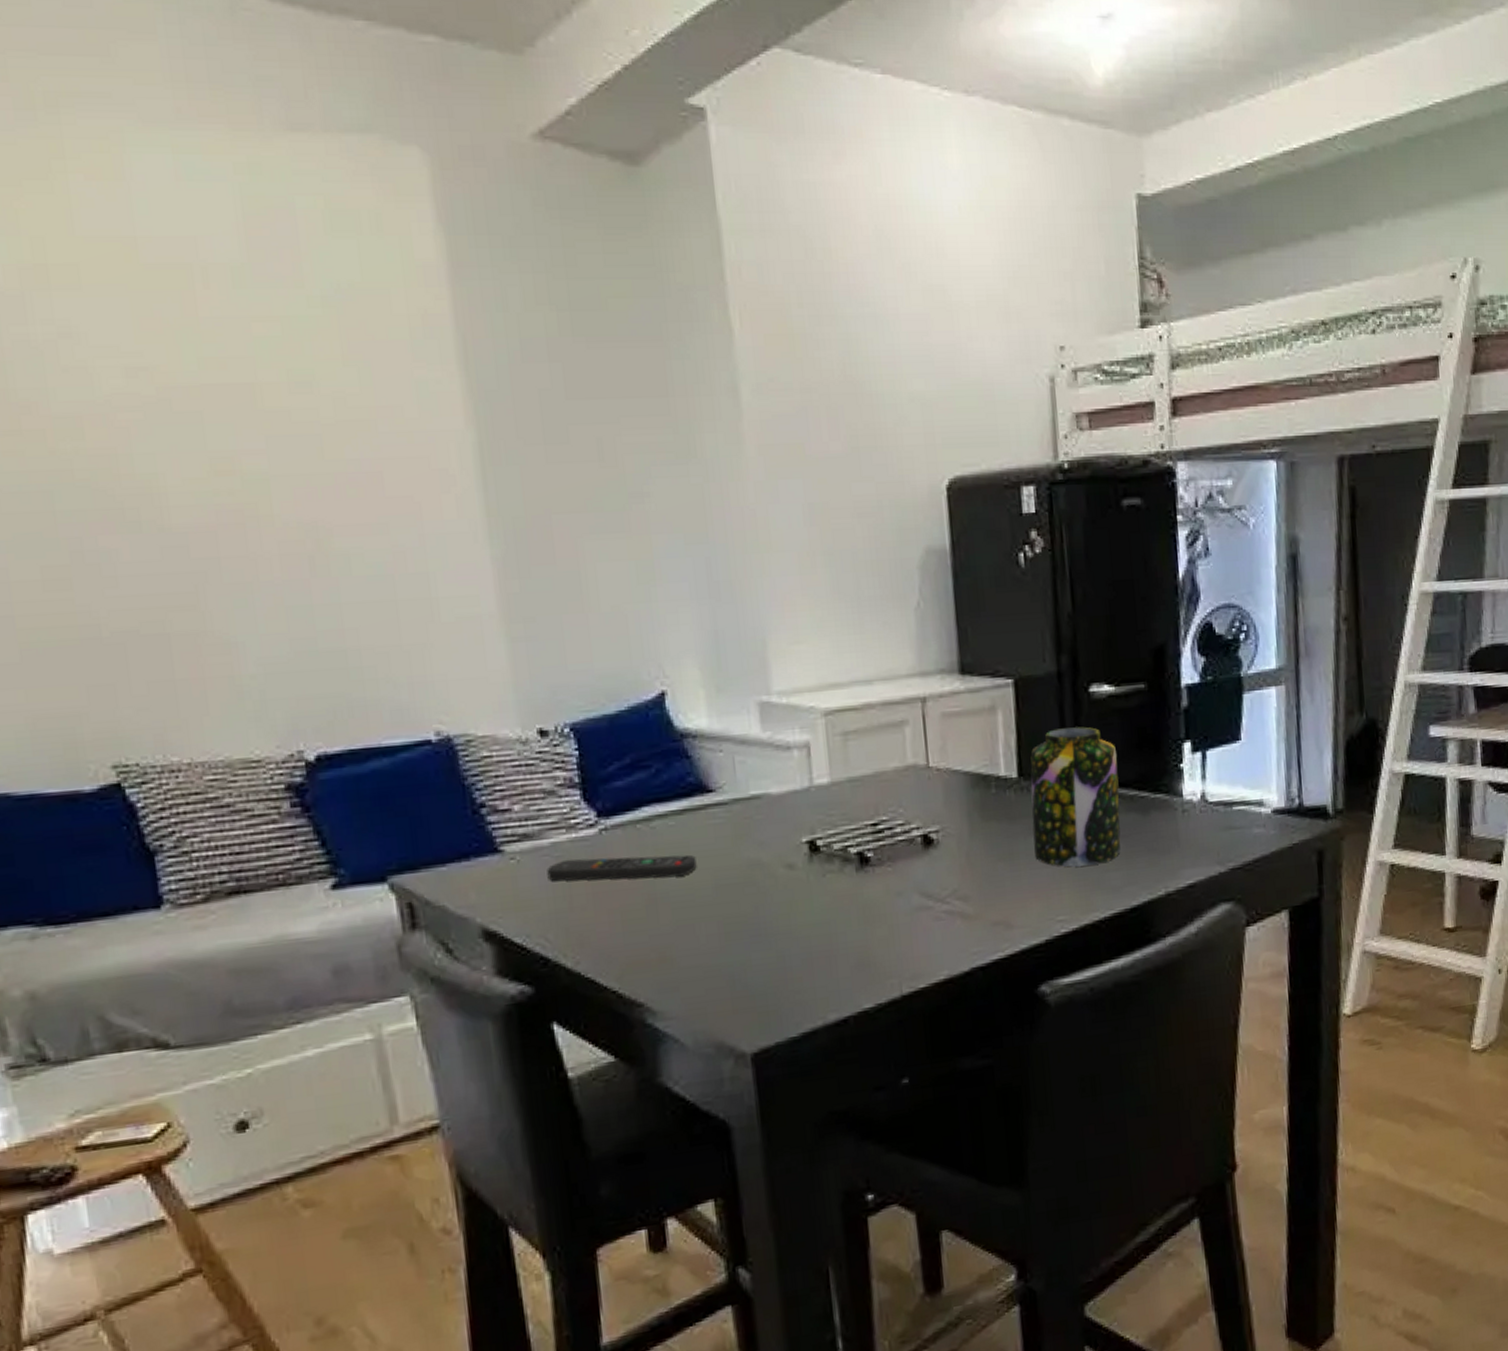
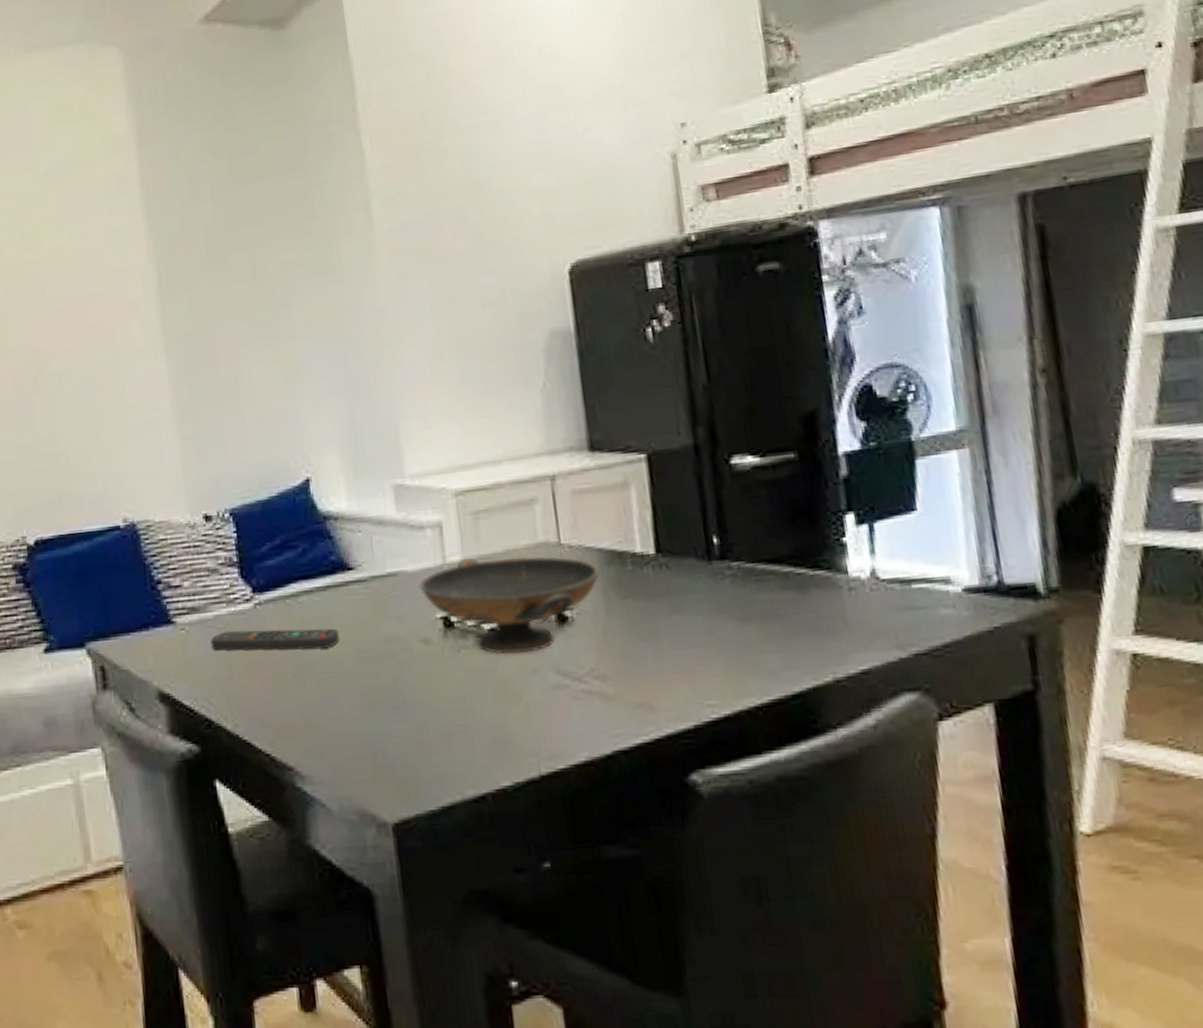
decorative bowl: none [784,779,966,878] -> present [419,556,600,654]
jar: present [1030,726,1121,867] -> none [668,500,777,648]

